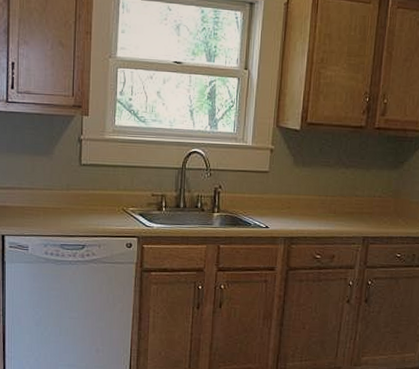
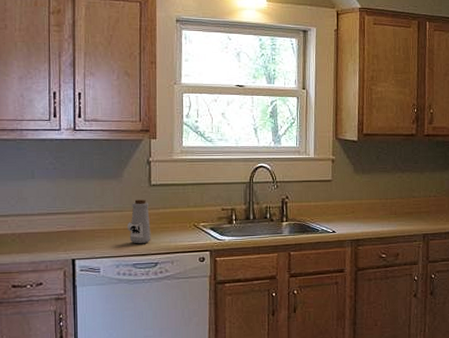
bottle: none [56,179,80,225] -> present [127,199,151,244]

